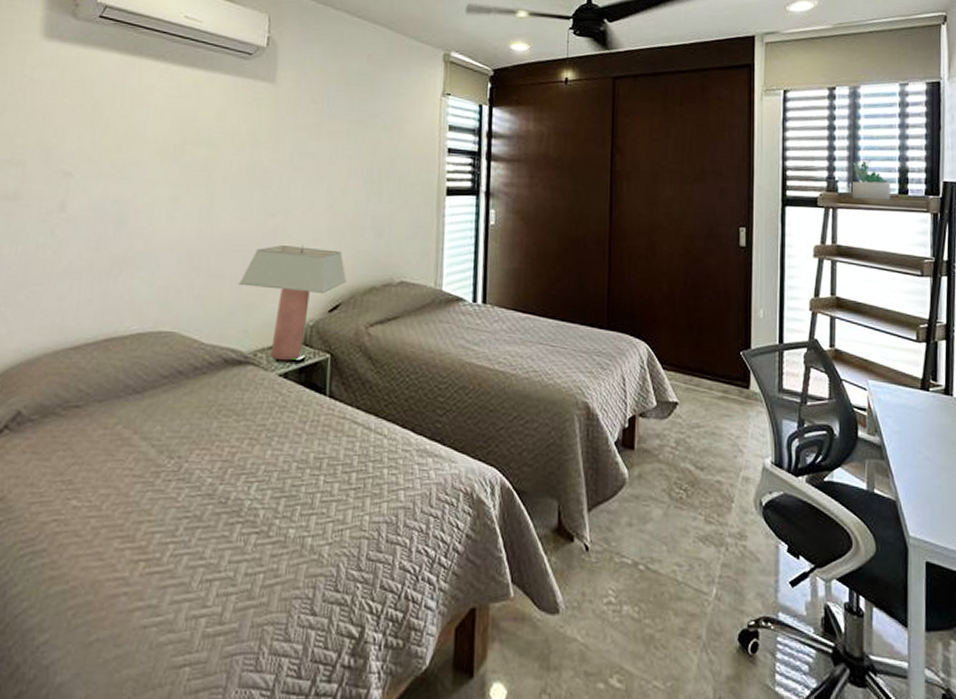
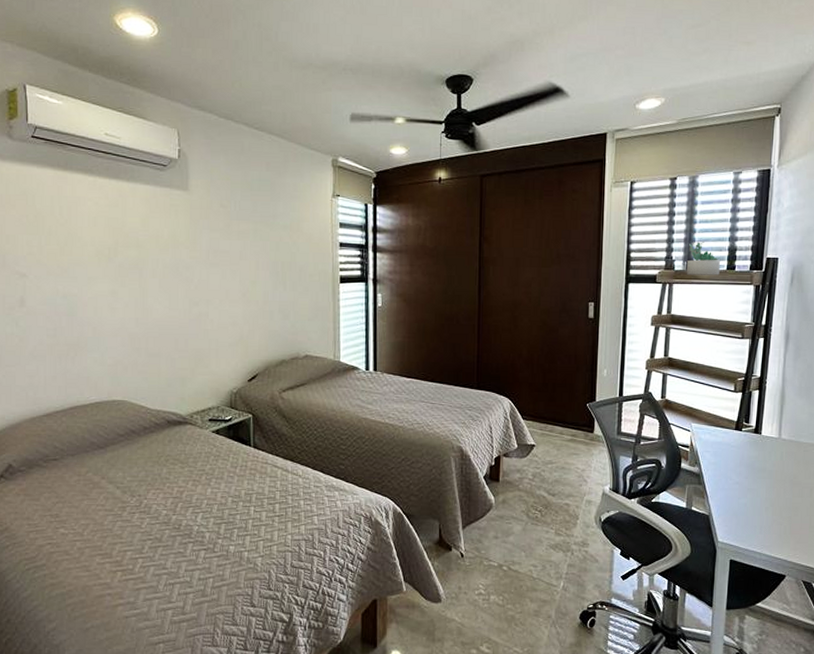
table lamp: present [239,245,347,361] -> none [173,328,262,421]

